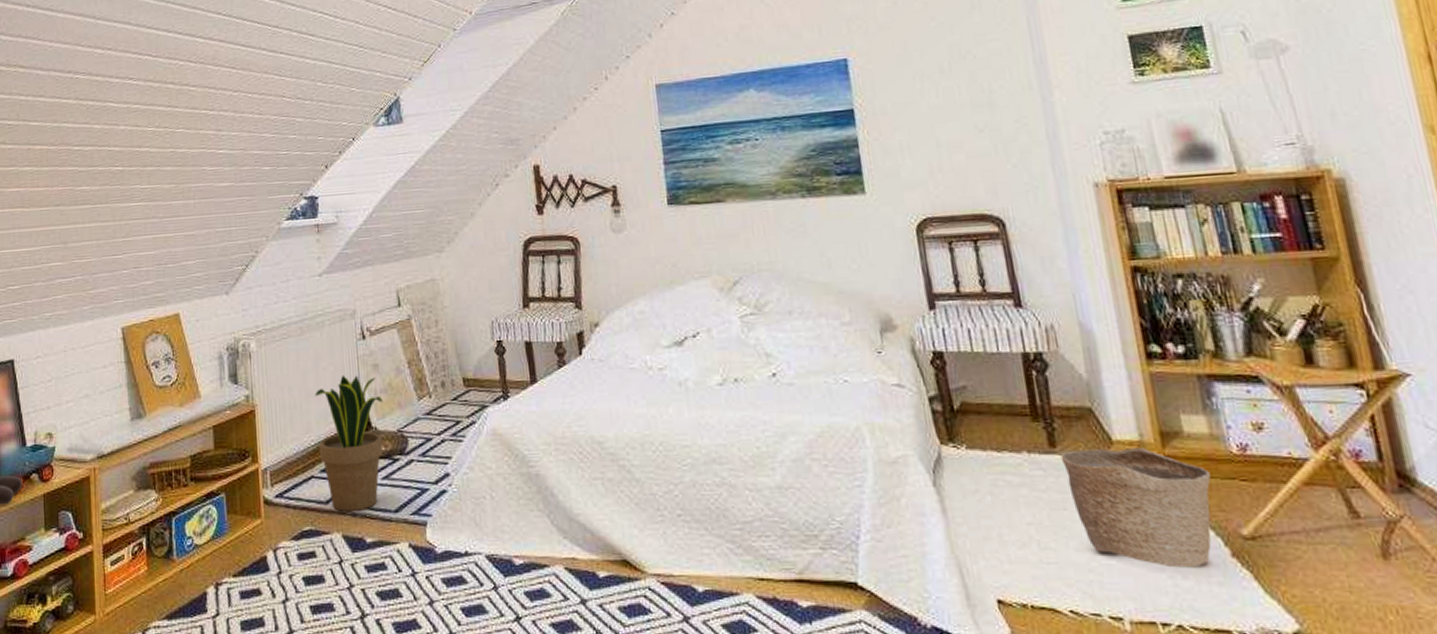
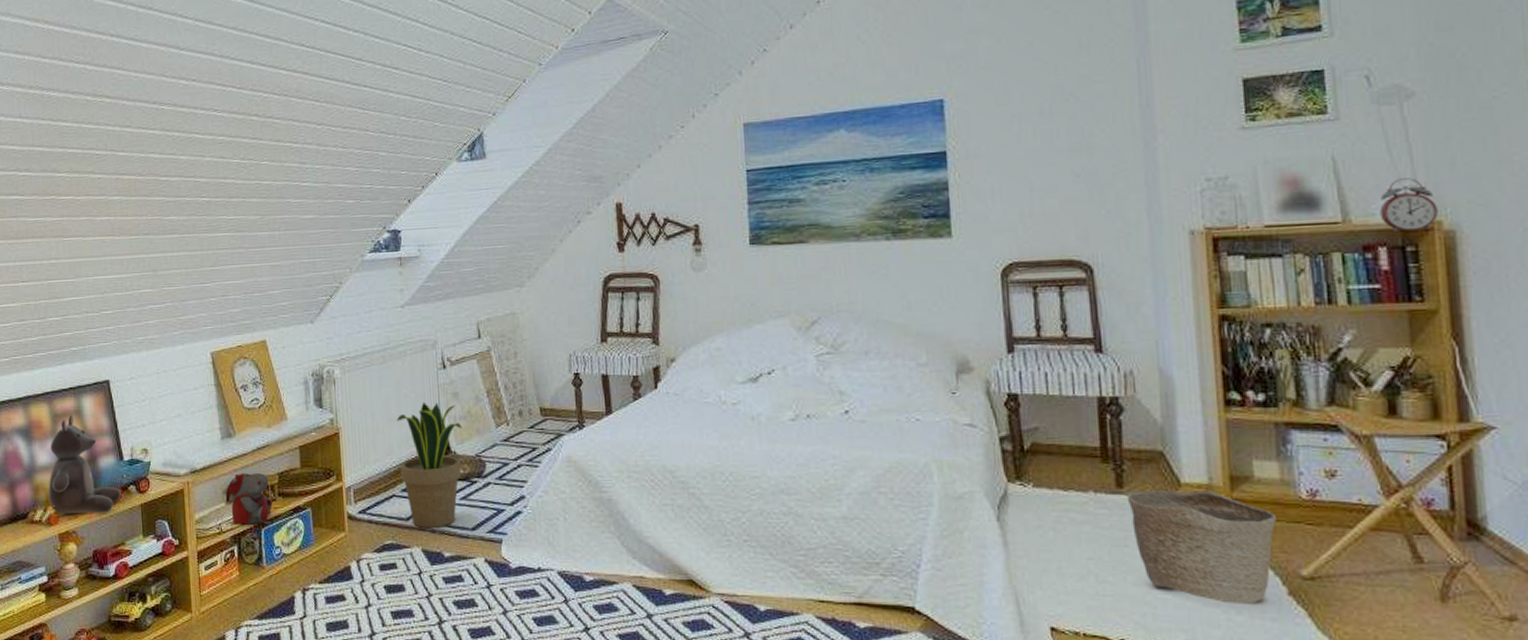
toy animal: none [134,456,184,514] -> present [225,473,273,525]
alarm clock: none [1270,128,1327,182] -> present [1379,178,1438,233]

